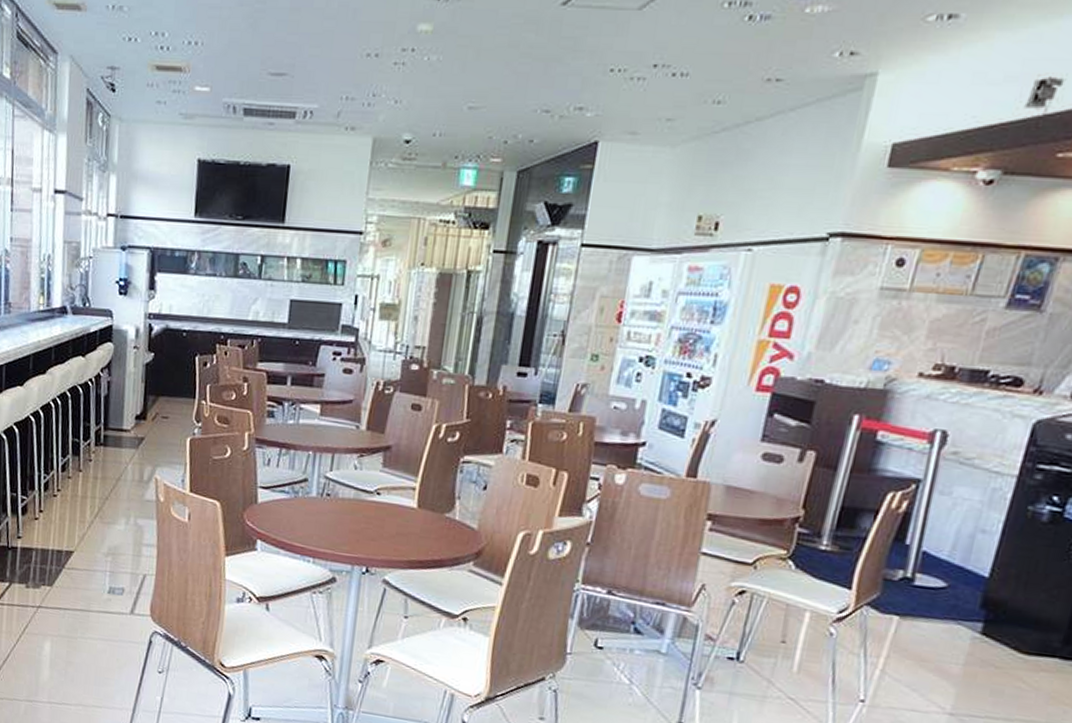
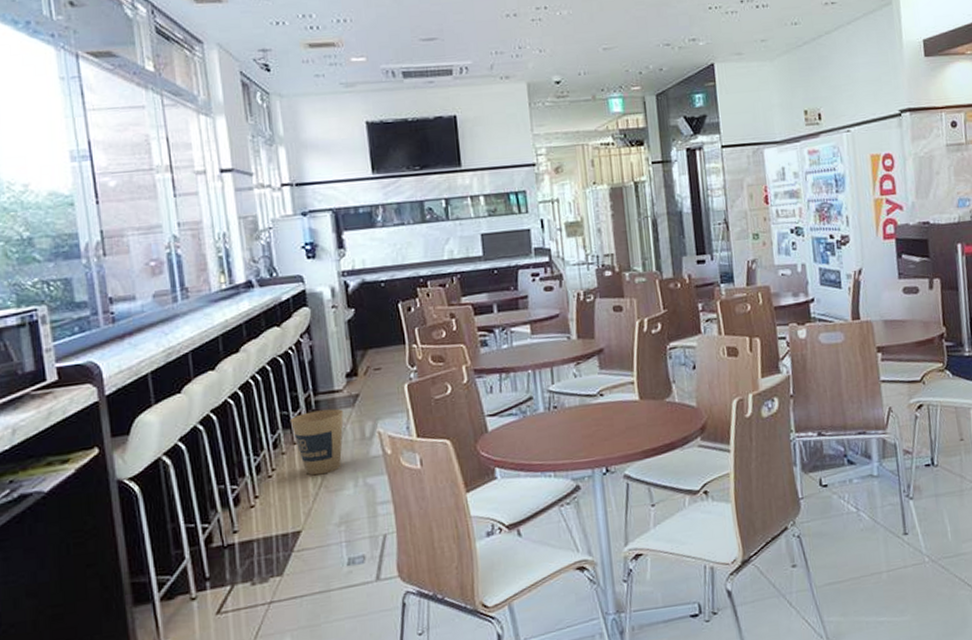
trash can: none [79,444,127,506] -> present [289,408,344,476]

